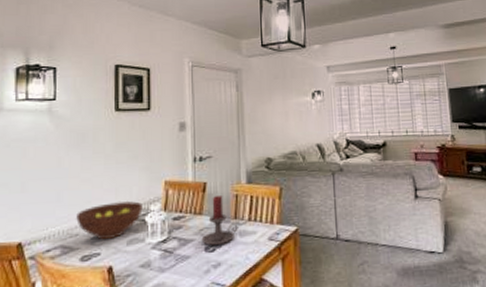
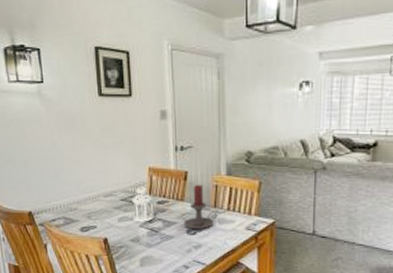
fruit bowl: present [76,200,143,240] -> none [73,183,130,216]

